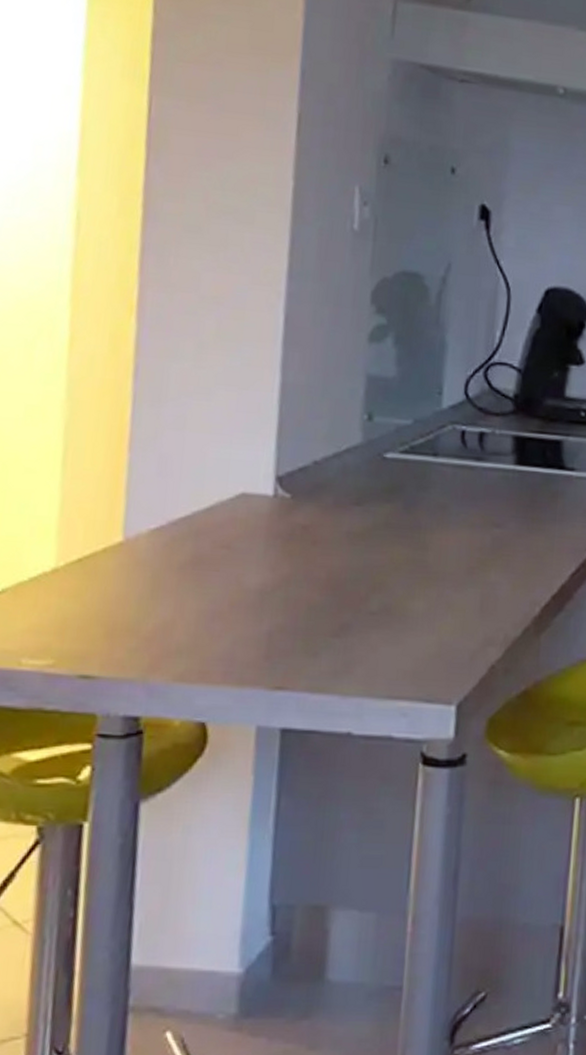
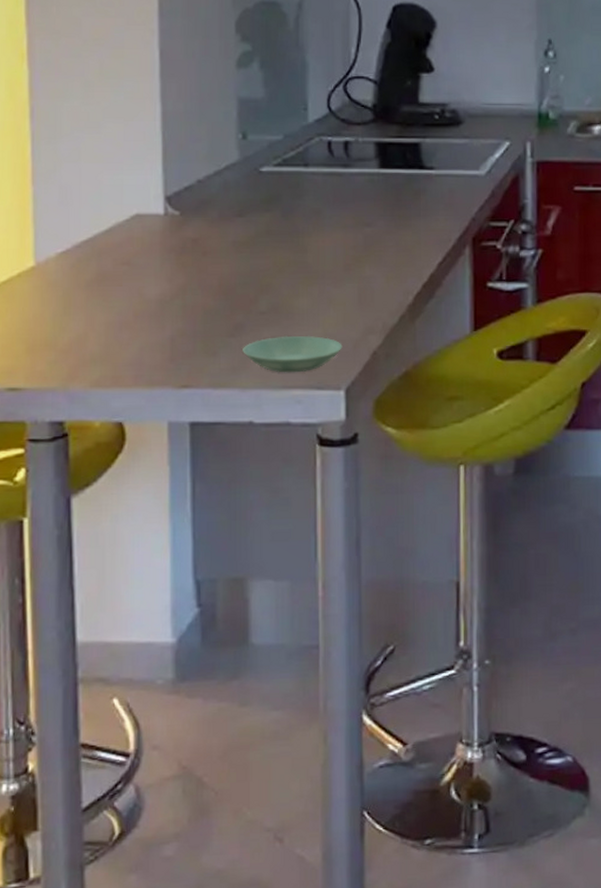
saucer: none [347,640,458,682] -> present [243,335,343,373]

